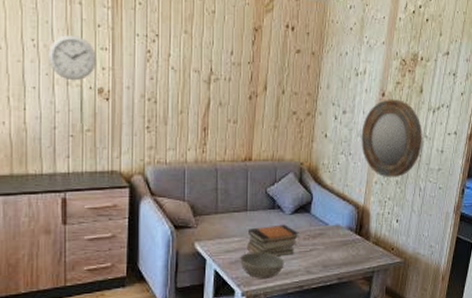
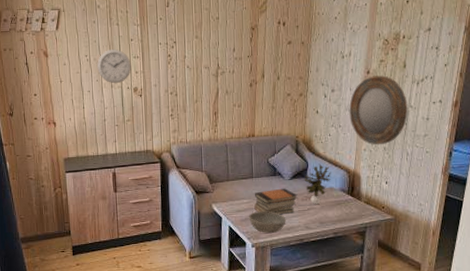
potted plant: none [306,196,338,245] -> present [303,163,332,205]

